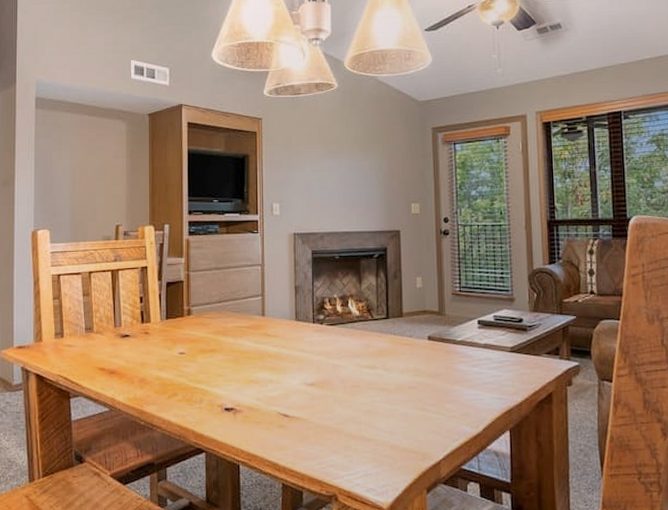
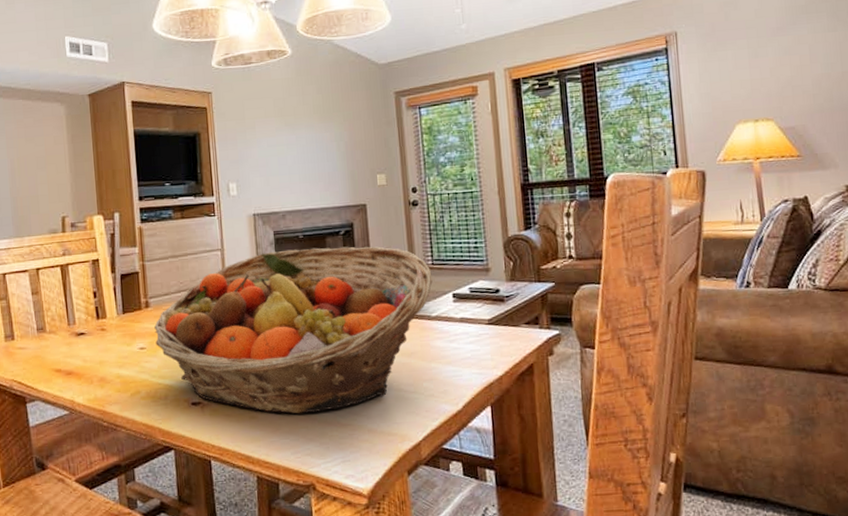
fruit basket: none [195,268,459,426] -> present [154,246,433,414]

